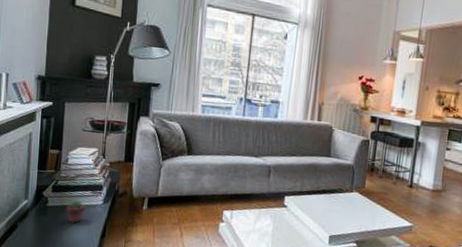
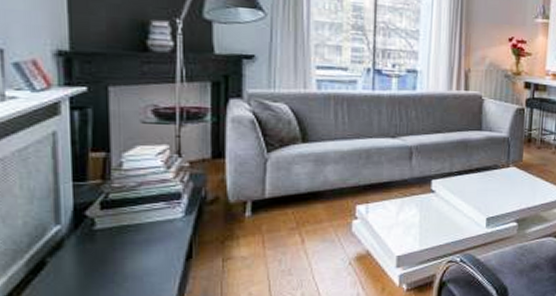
potted succulent: present [66,200,86,223] -> none [127,216,158,247]

